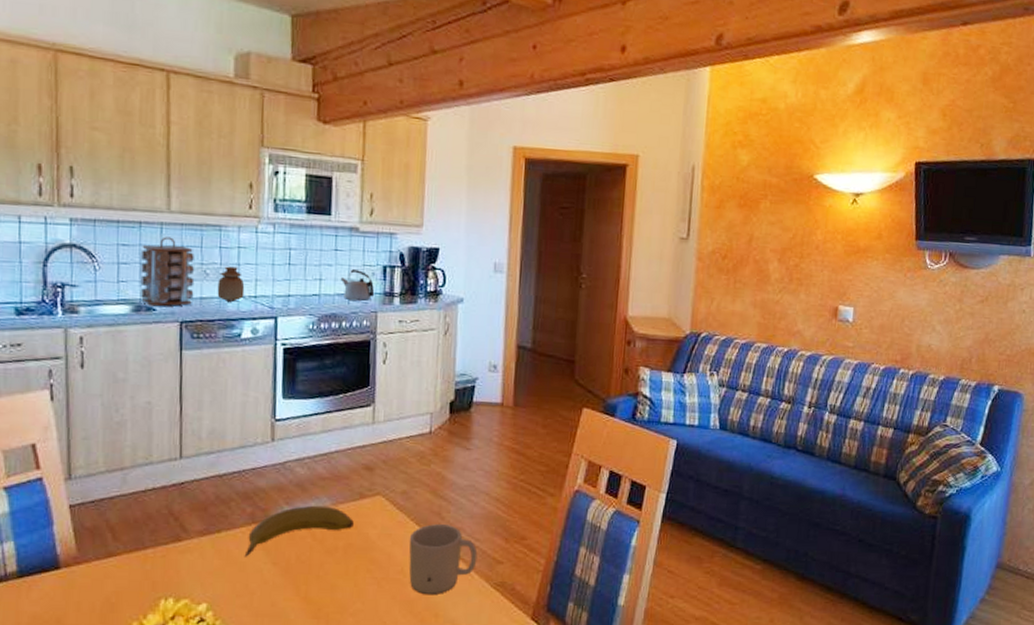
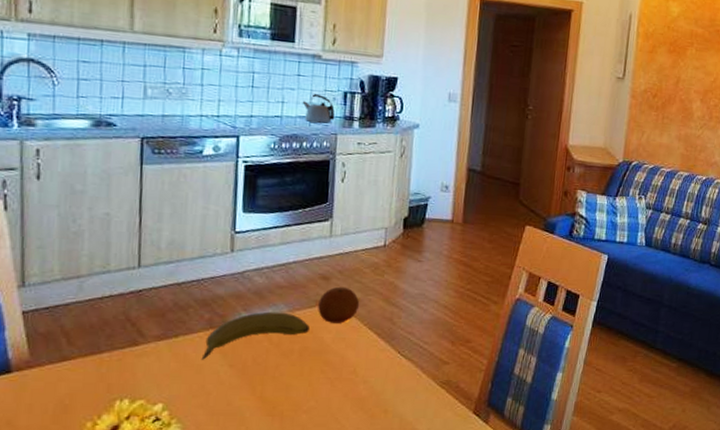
spice rack: present [139,236,195,307] -> none [99,55,157,123]
jar: present [217,266,245,302] -> none [179,86,208,120]
fruit: none [362,477,406,518] -> present [318,286,360,323]
mug: present [408,524,478,594] -> none [361,329,426,392]

